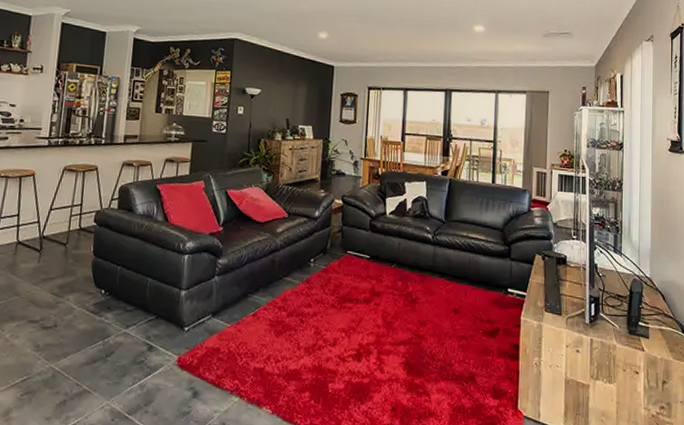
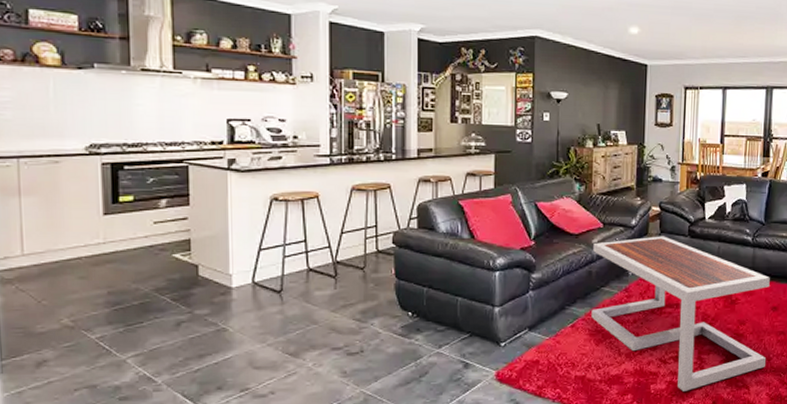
coffee table: none [272,228,451,394] -> present [591,236,770,391]

